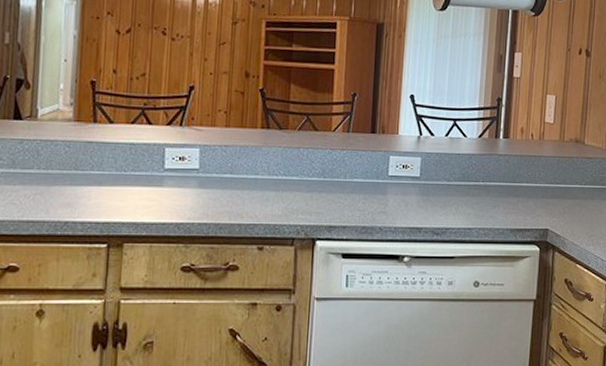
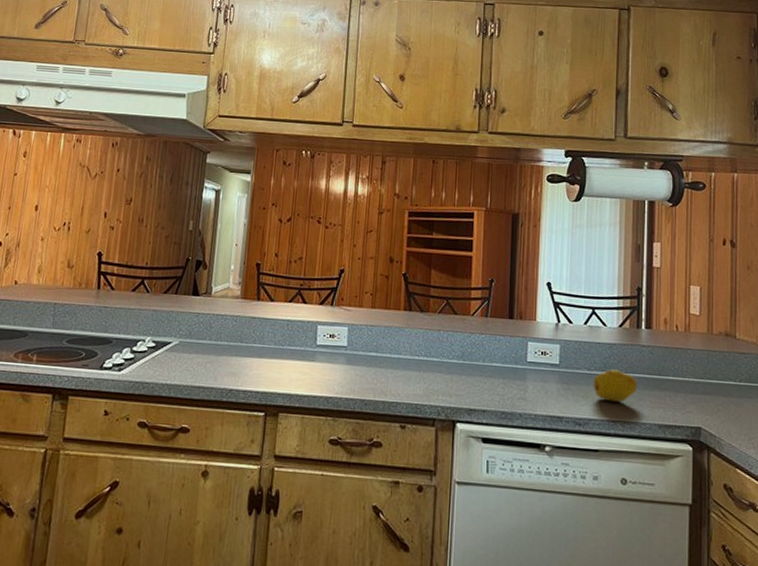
fruit: none [451,179,494,210] -> present [593,369,638,402]

